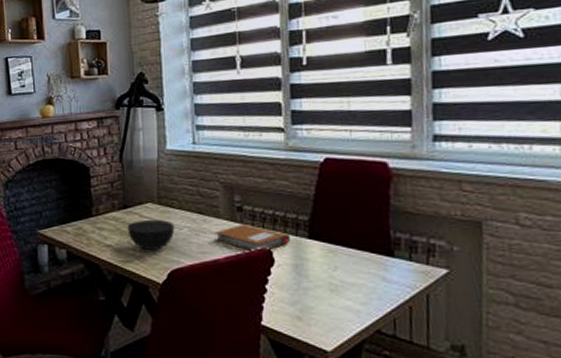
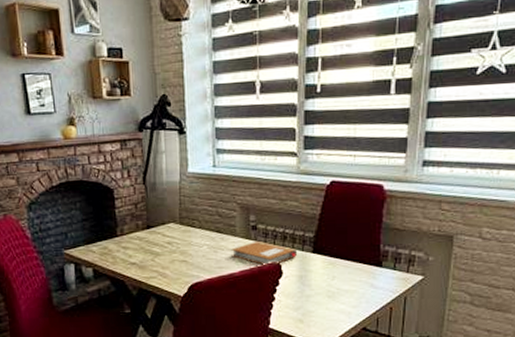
bowl: present [127,219,175,250] -> none [151,238,195,266]

